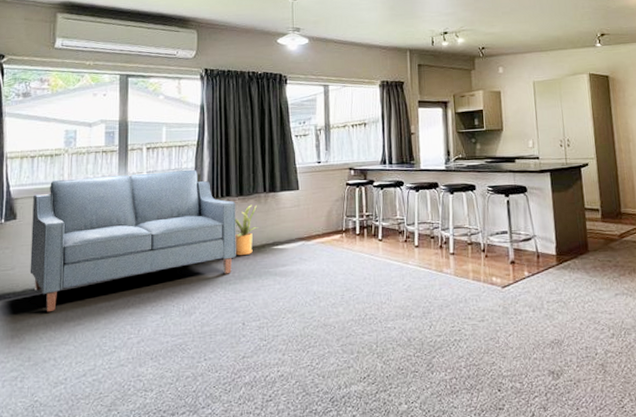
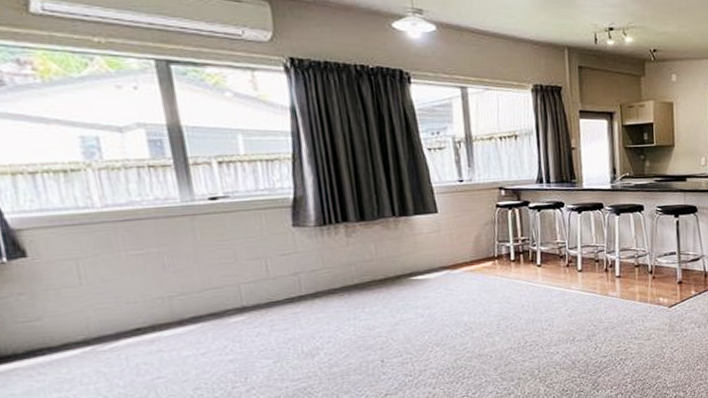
sofa: present [30,169,236,313] -> none [47,189,365,368]
house plant: present [235,204,258,256] -> none [357,230,390,289]

